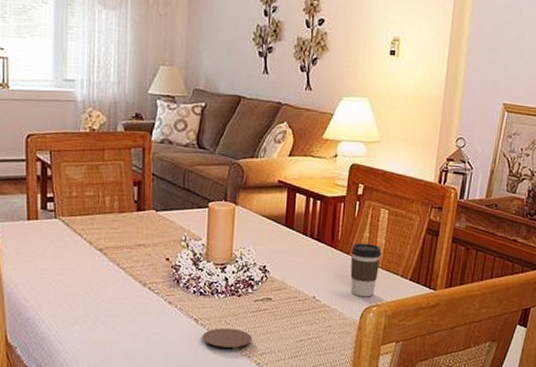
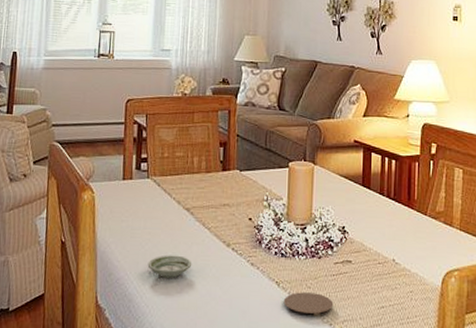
saucer: none [59,294,107,317] -> present [147,255,192,278]
coffee cup: present [350,243,381,297] -> none [428,203,458,261]

